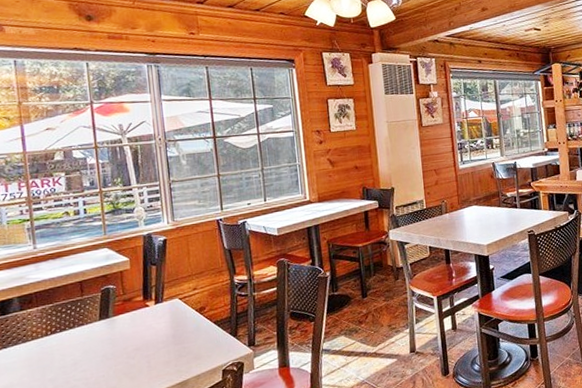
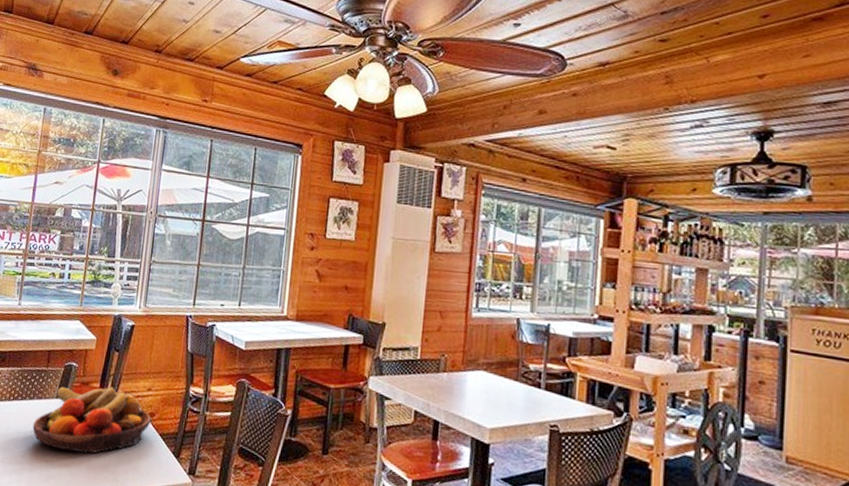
fruit bowl: none [79,296,204,364] -> present [32,386,152,454]

